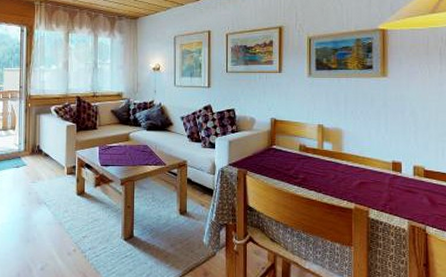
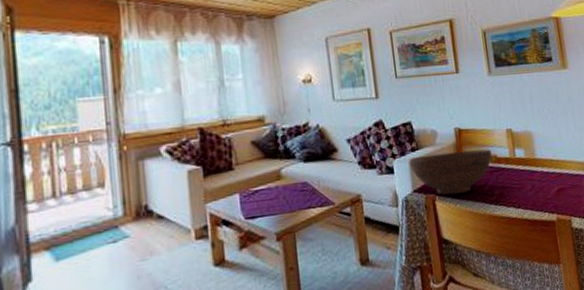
fruit bowl: none [229,137,302,172] -> present [409,149,492,195]

